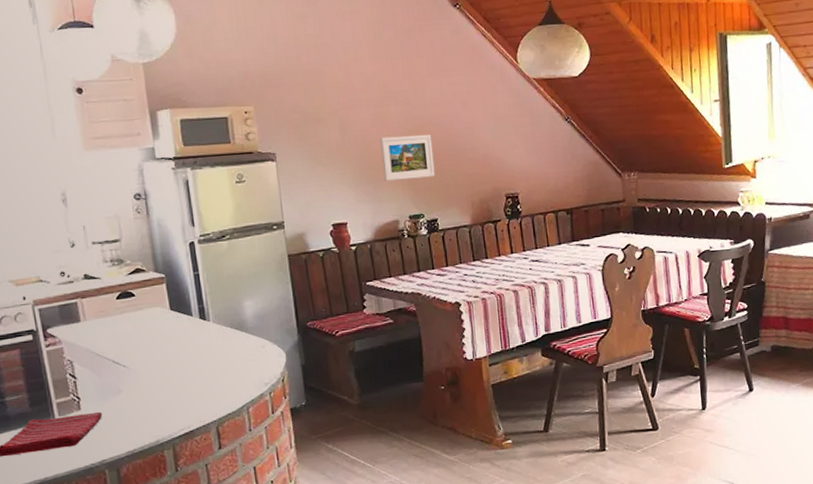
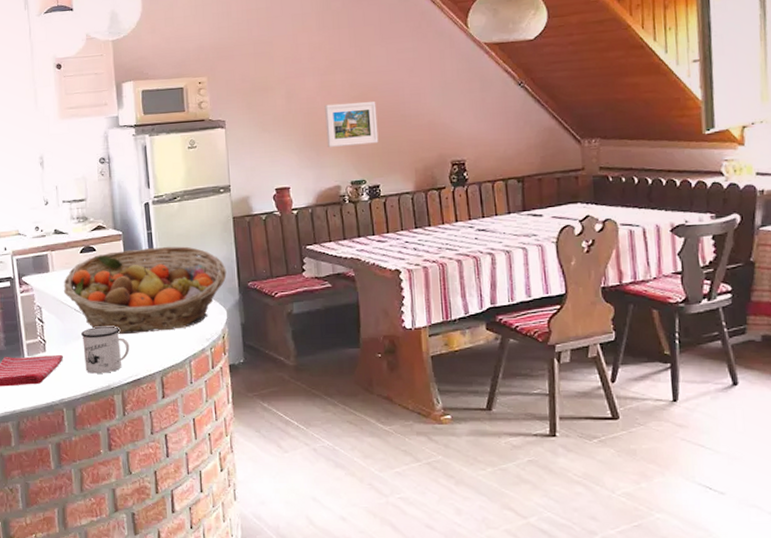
fruit basket: none [98,287,284,386] -> present [63,246,227,335]
mug: none [122,377,180,430] -> present [81,326,130,374]

